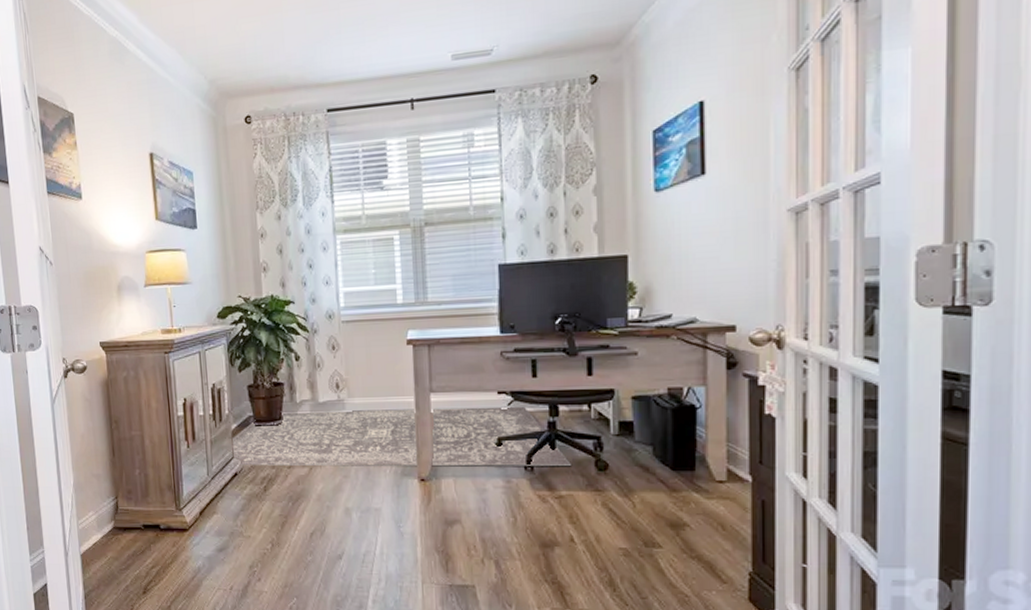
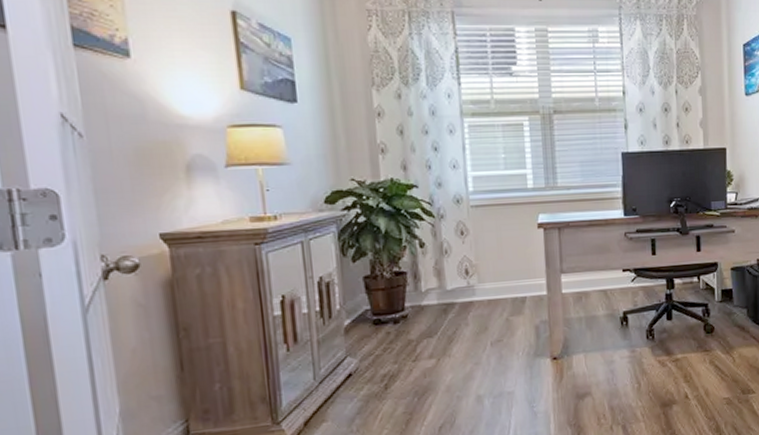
rug: present [230,406,571,467] -> none [342,281,685,366]

